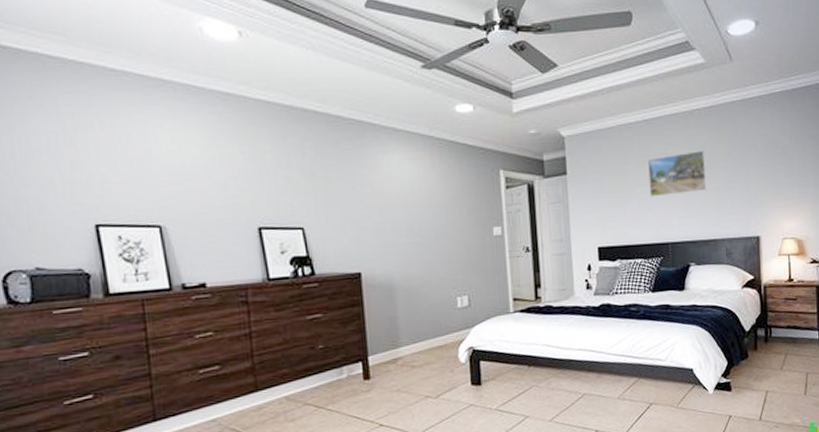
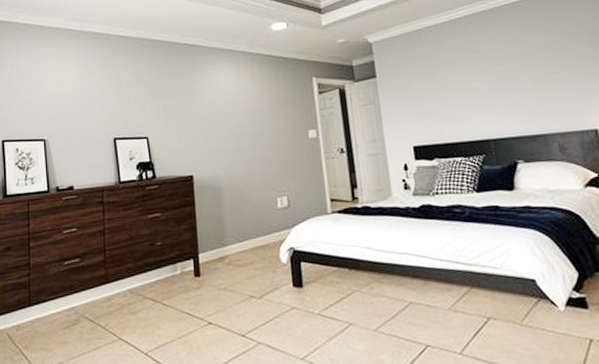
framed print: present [648,149,707,197] -> none [458,43,527,94]

